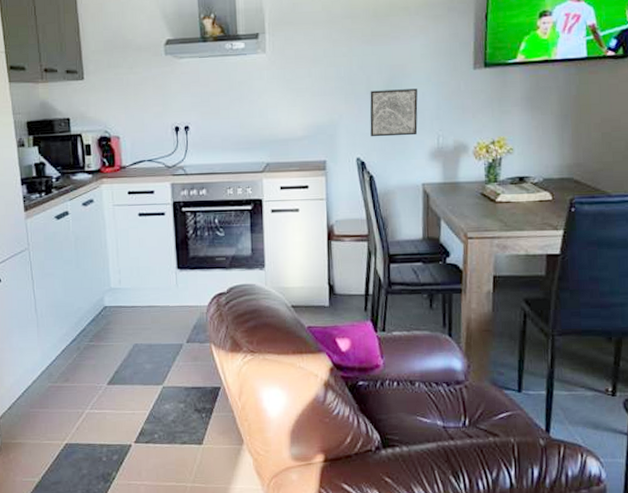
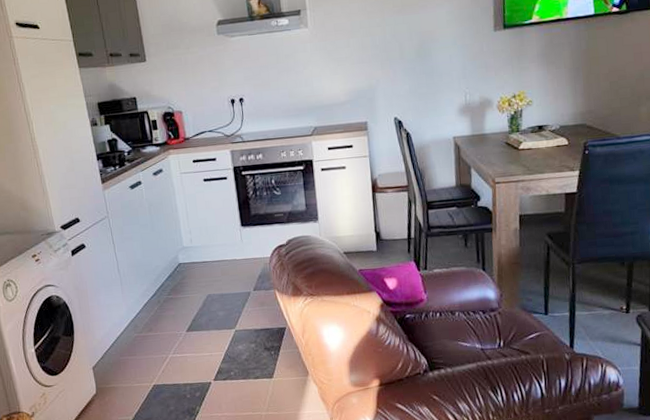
wall art: present [370,88,418,137] -> none [403,52,447,98]

